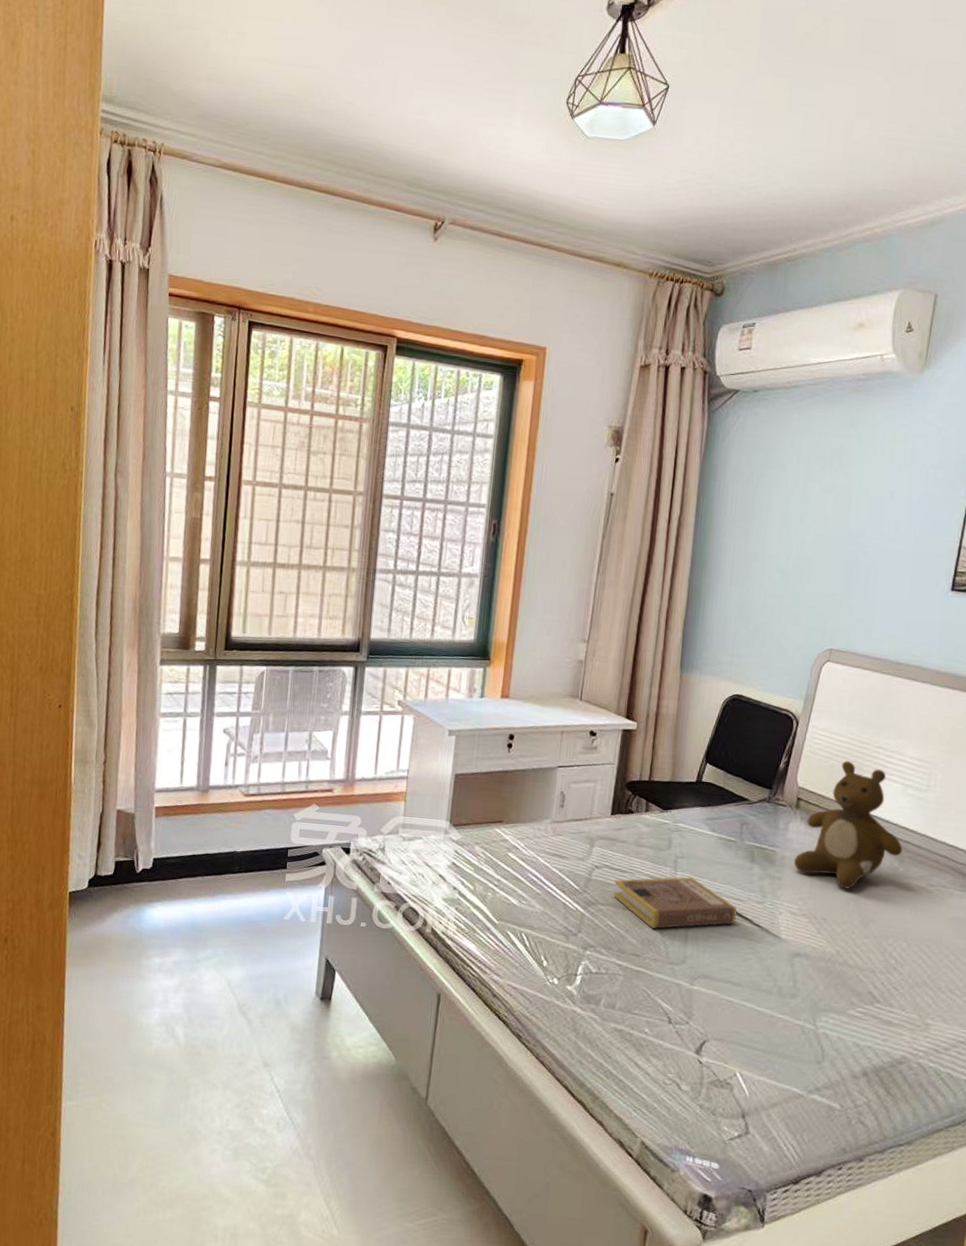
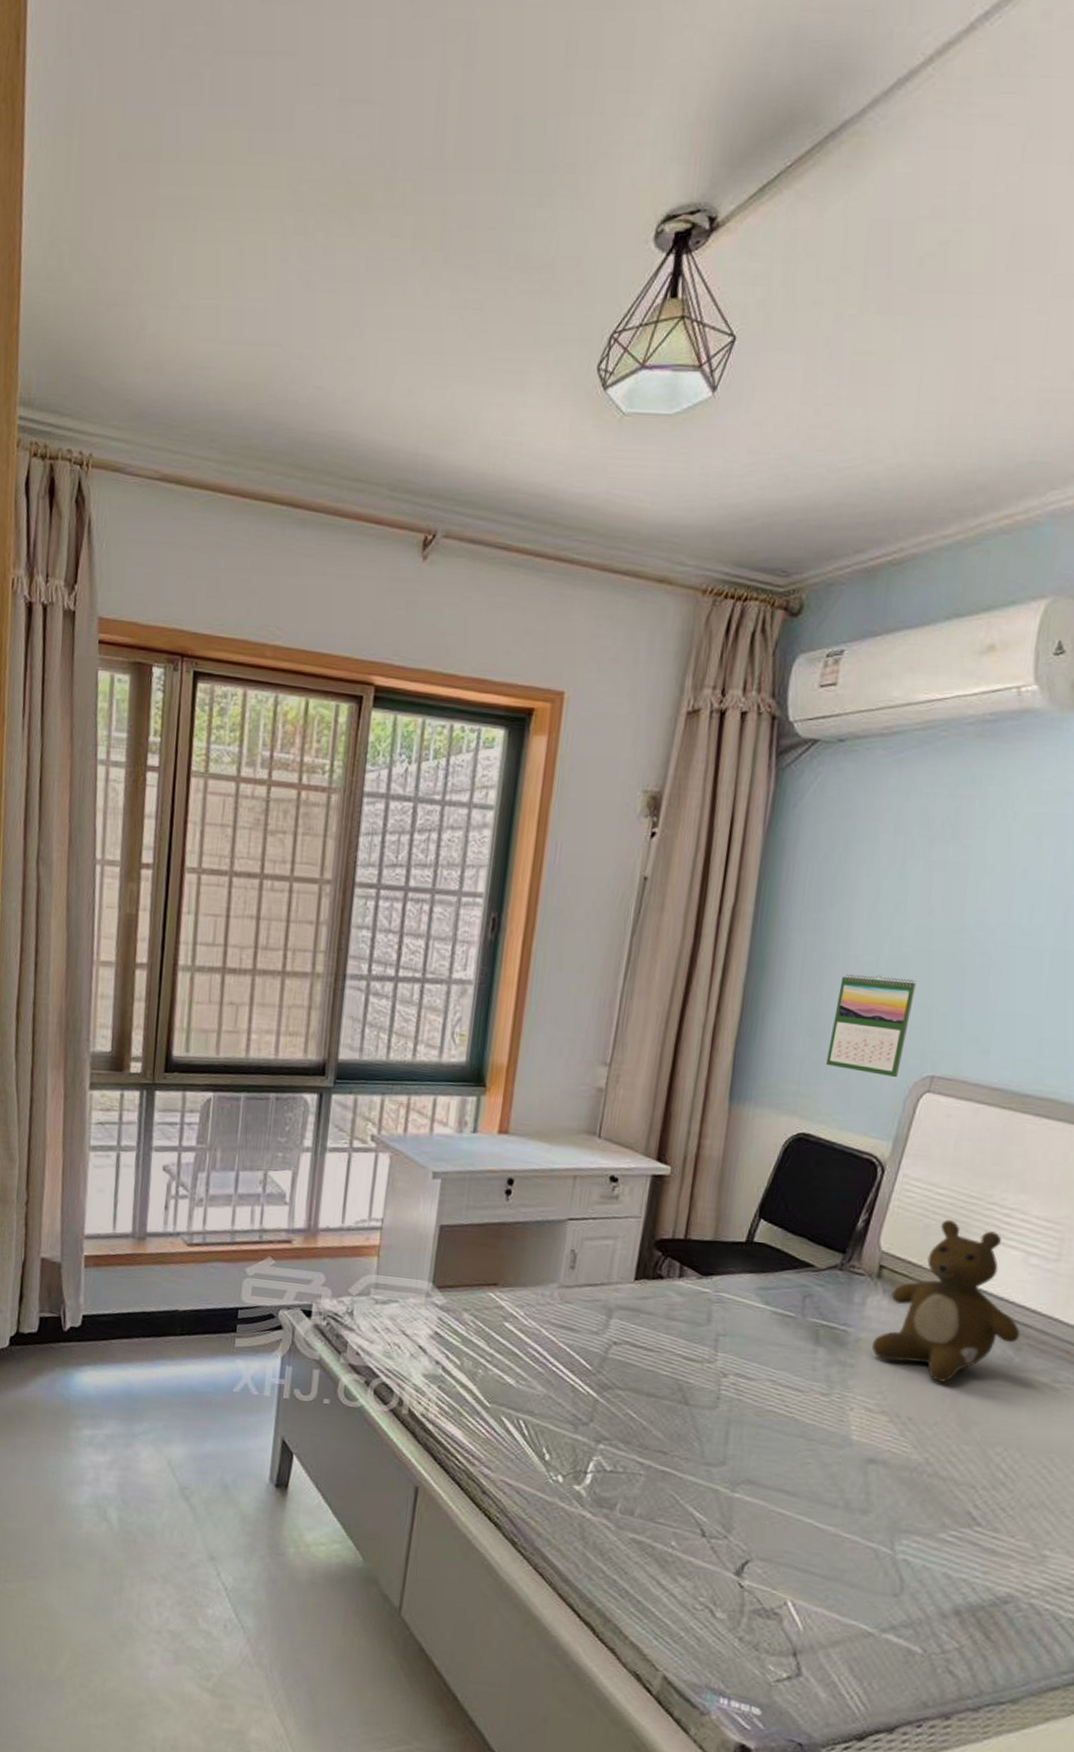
book: present [613,876,737,929] -> none [635,1358,795,1421]
calendar: none [753,570,817,651] -> present [826,974,916,1078]

